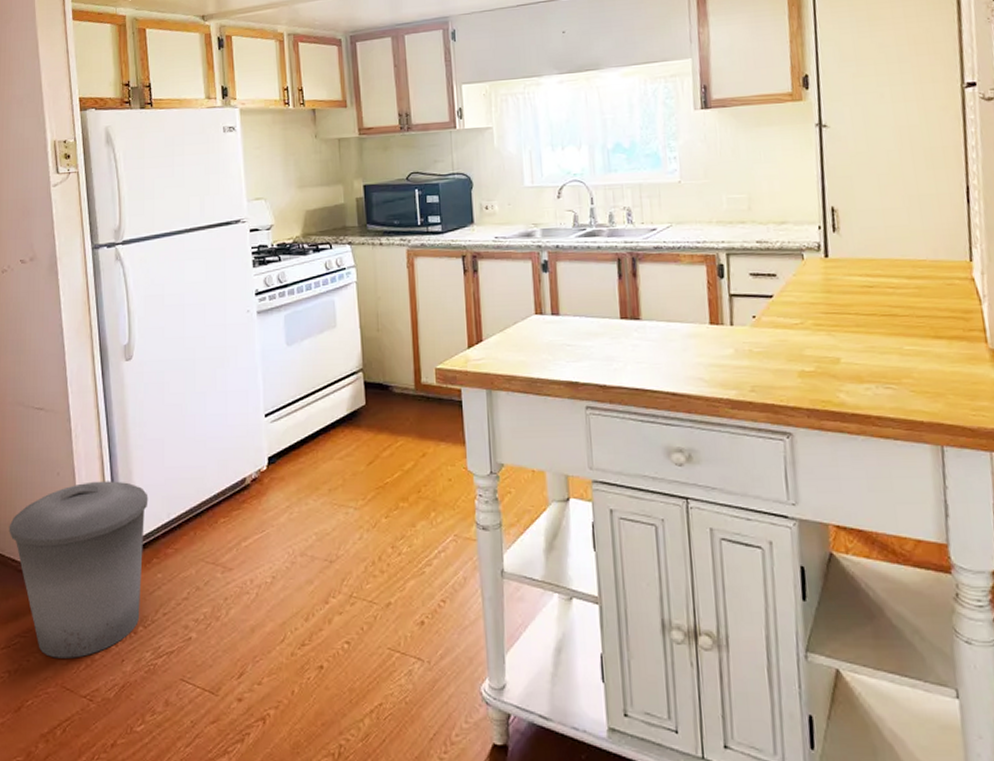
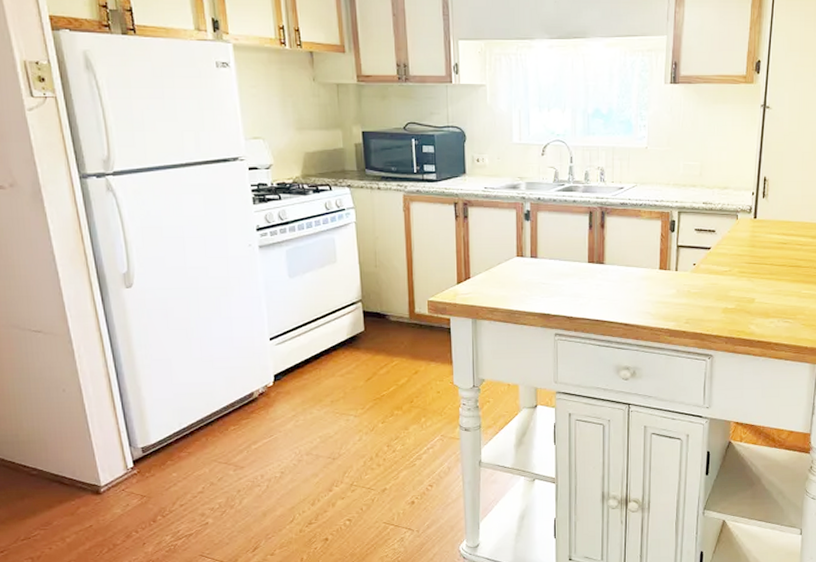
trash can: present [9,481,148,658] -> none [16,396,159,545]

